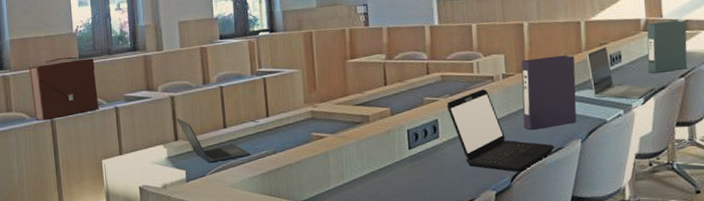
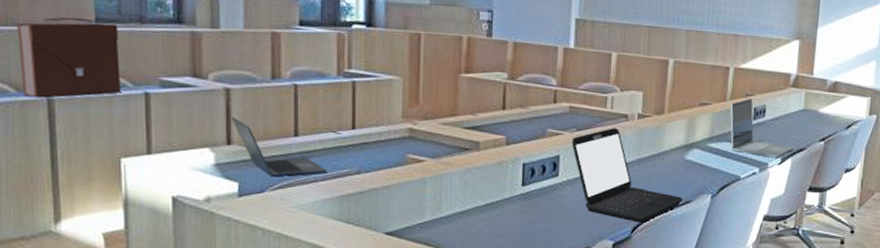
binder: present [521,55,577,131] -> none [653,100,718,180]
binder: present [647,20,688,74] -> none [790,79,836,134]

